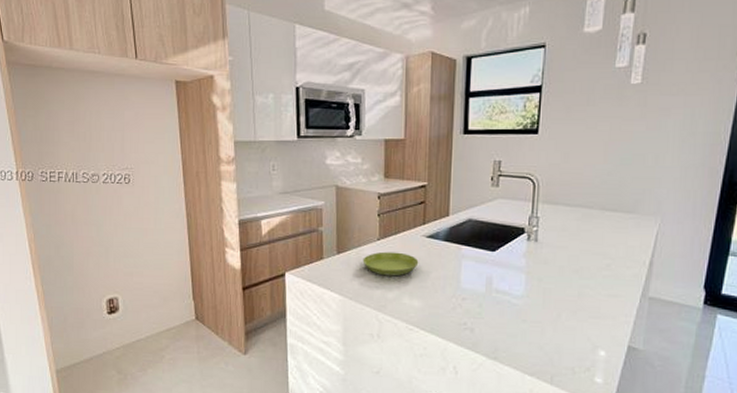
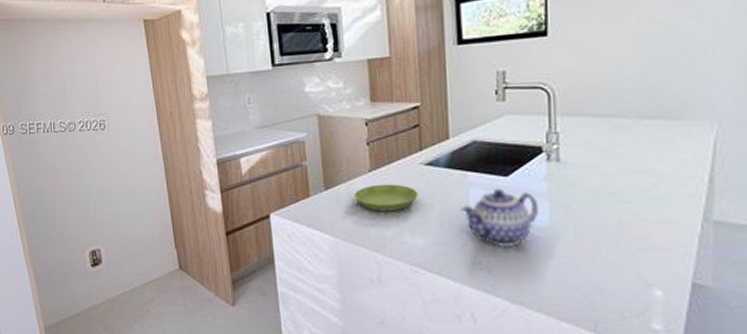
teapot: none [453,261,517,312] -> present [461,188,539,248]

